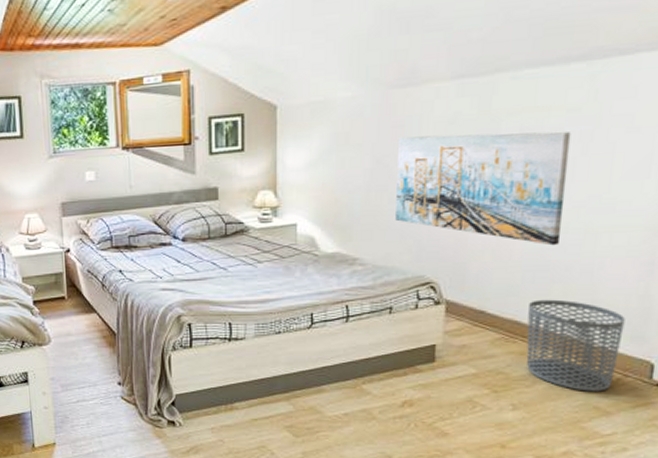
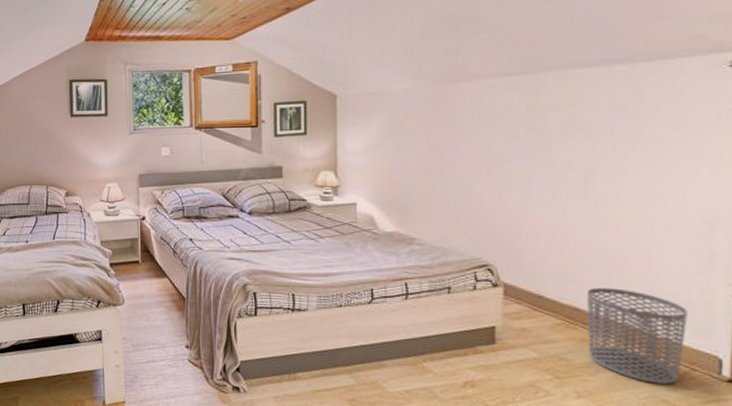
wall art: present [395,131,571,246] -> none [451,126,619,235]

